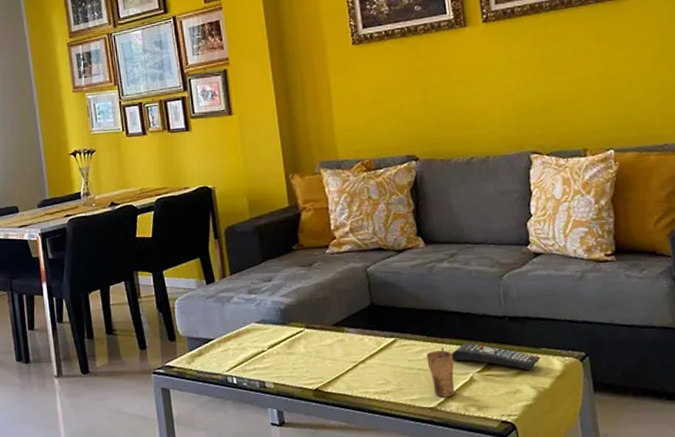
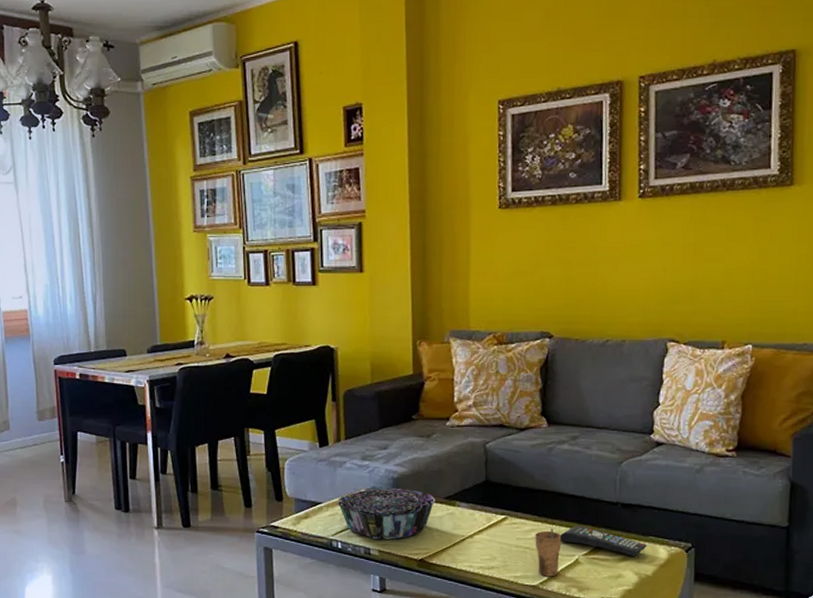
decorative bowl: none [228,319,324,372] -> present [337,488,436,540]

